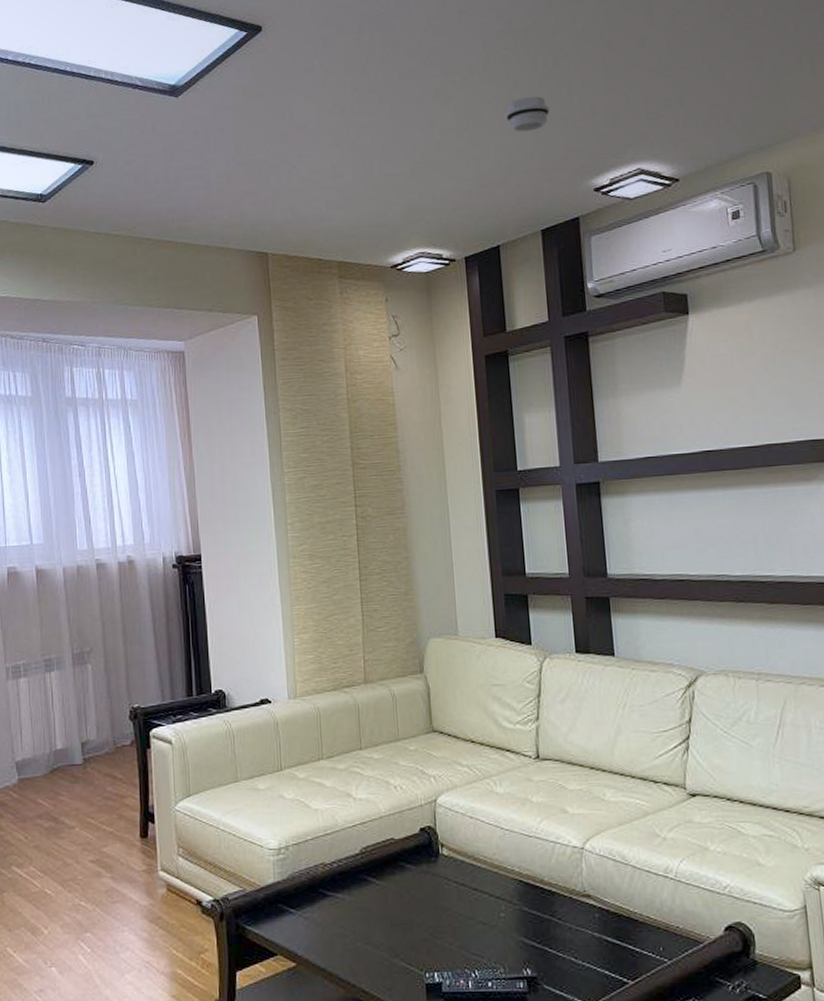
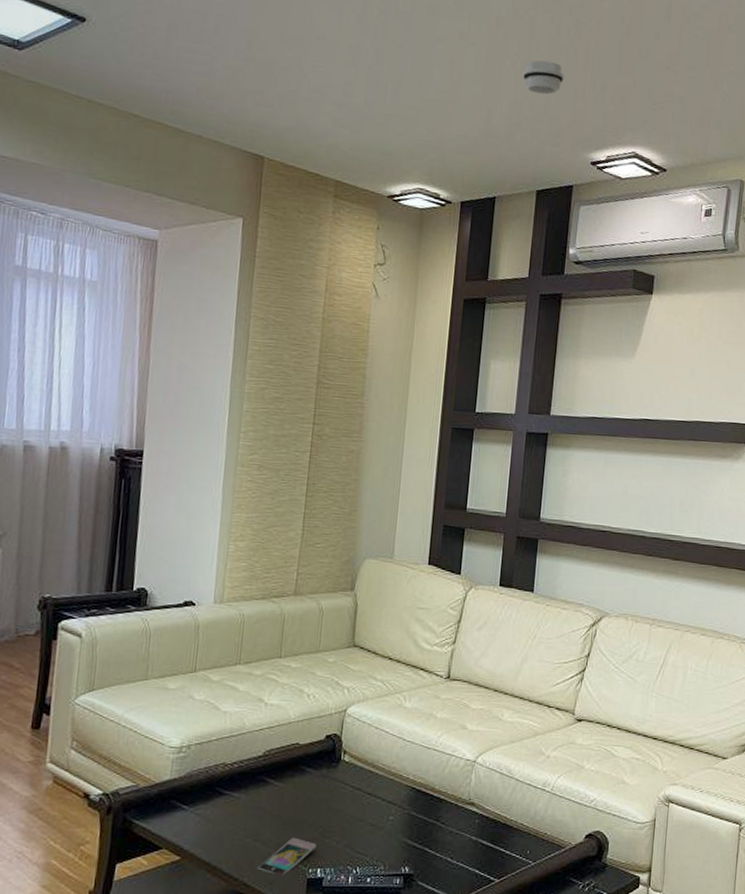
smartphone: none [373,939,429,981] -> present [257,837,316,875]

